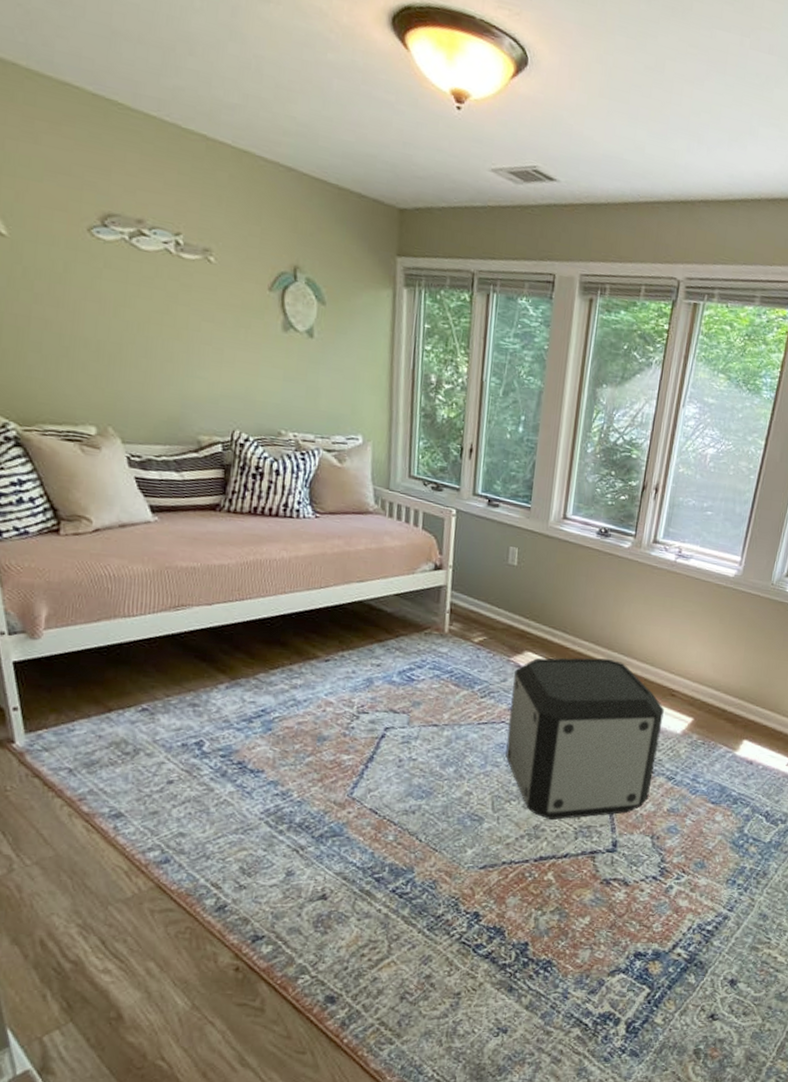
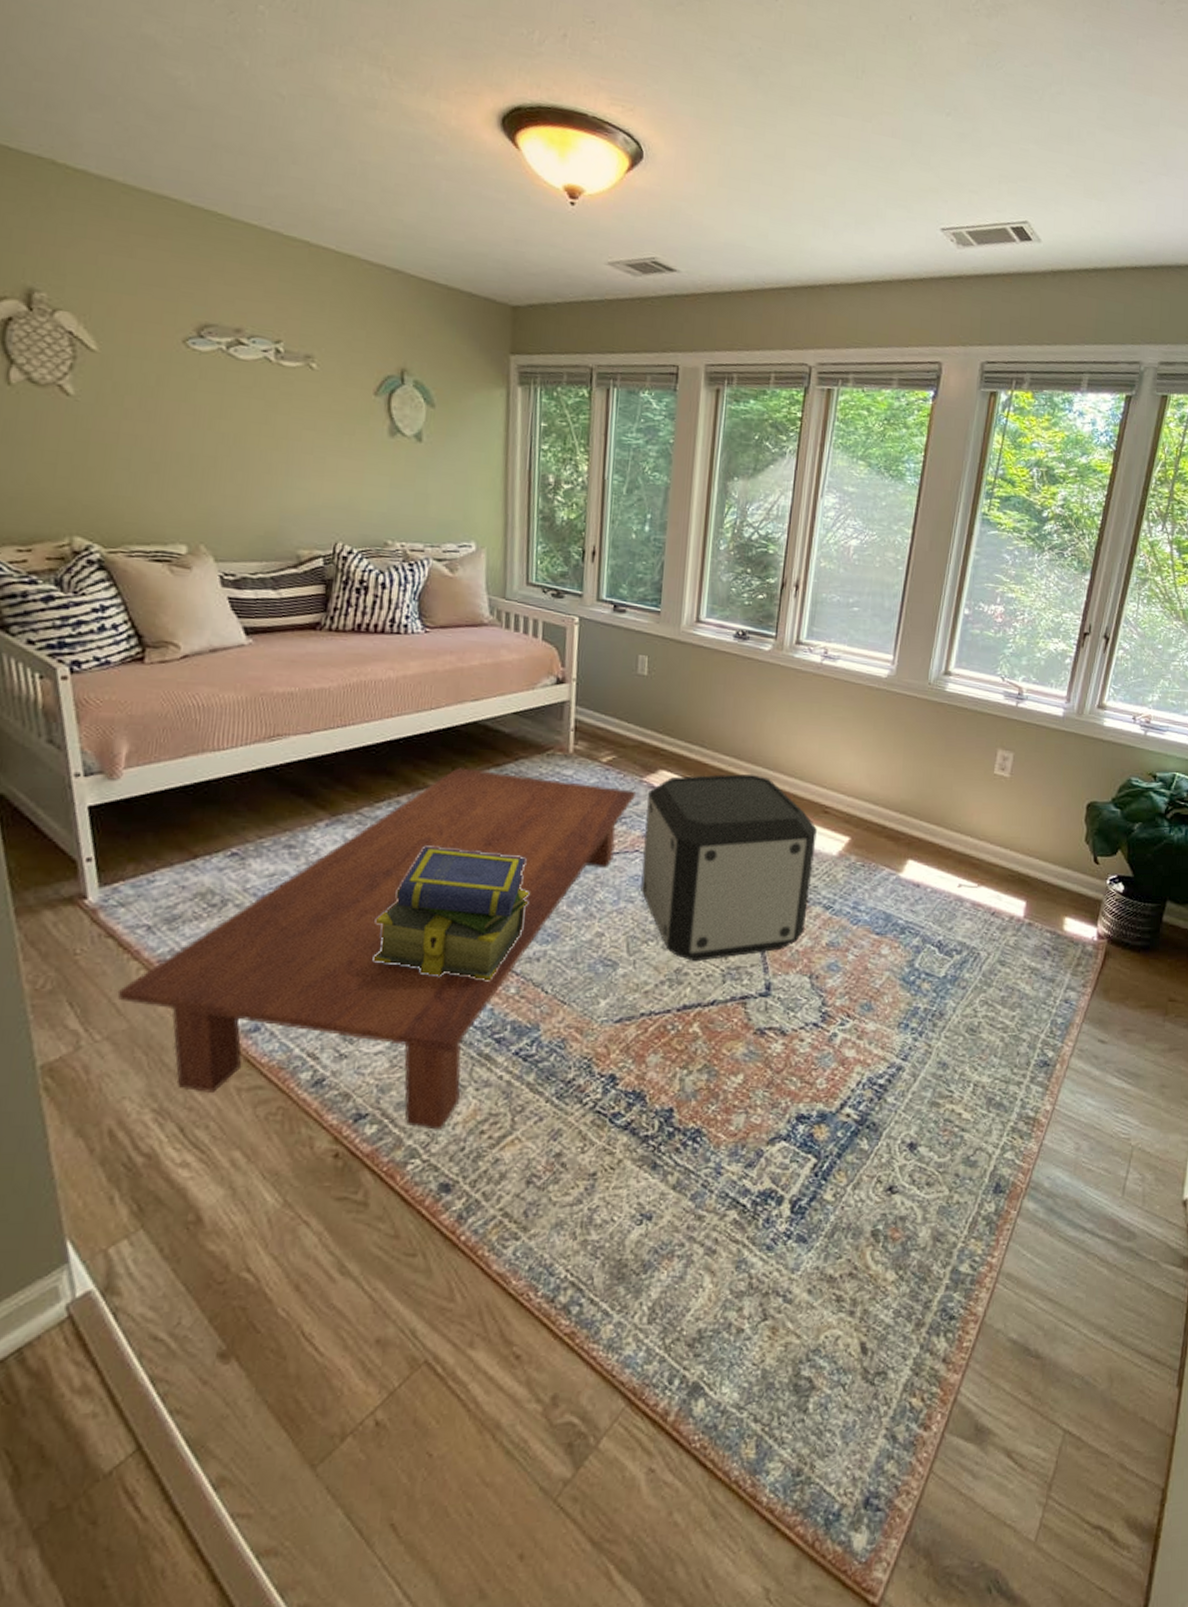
coffee table: none [44,641,504,952] -> present [117,767,636,1130]
stack of books: none [269,709,407,828] -> present [374,845,530,980]

